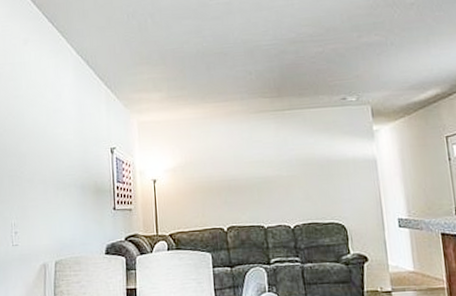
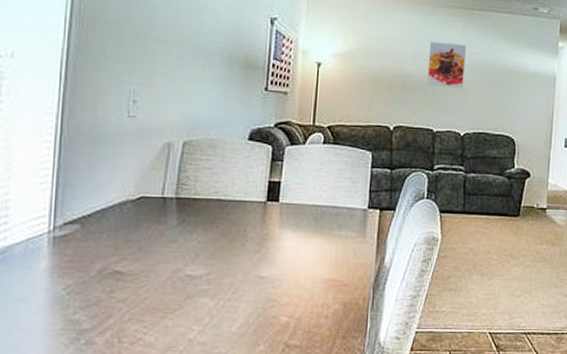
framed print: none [248,143,286,186] -> present [427,42,467,89]

